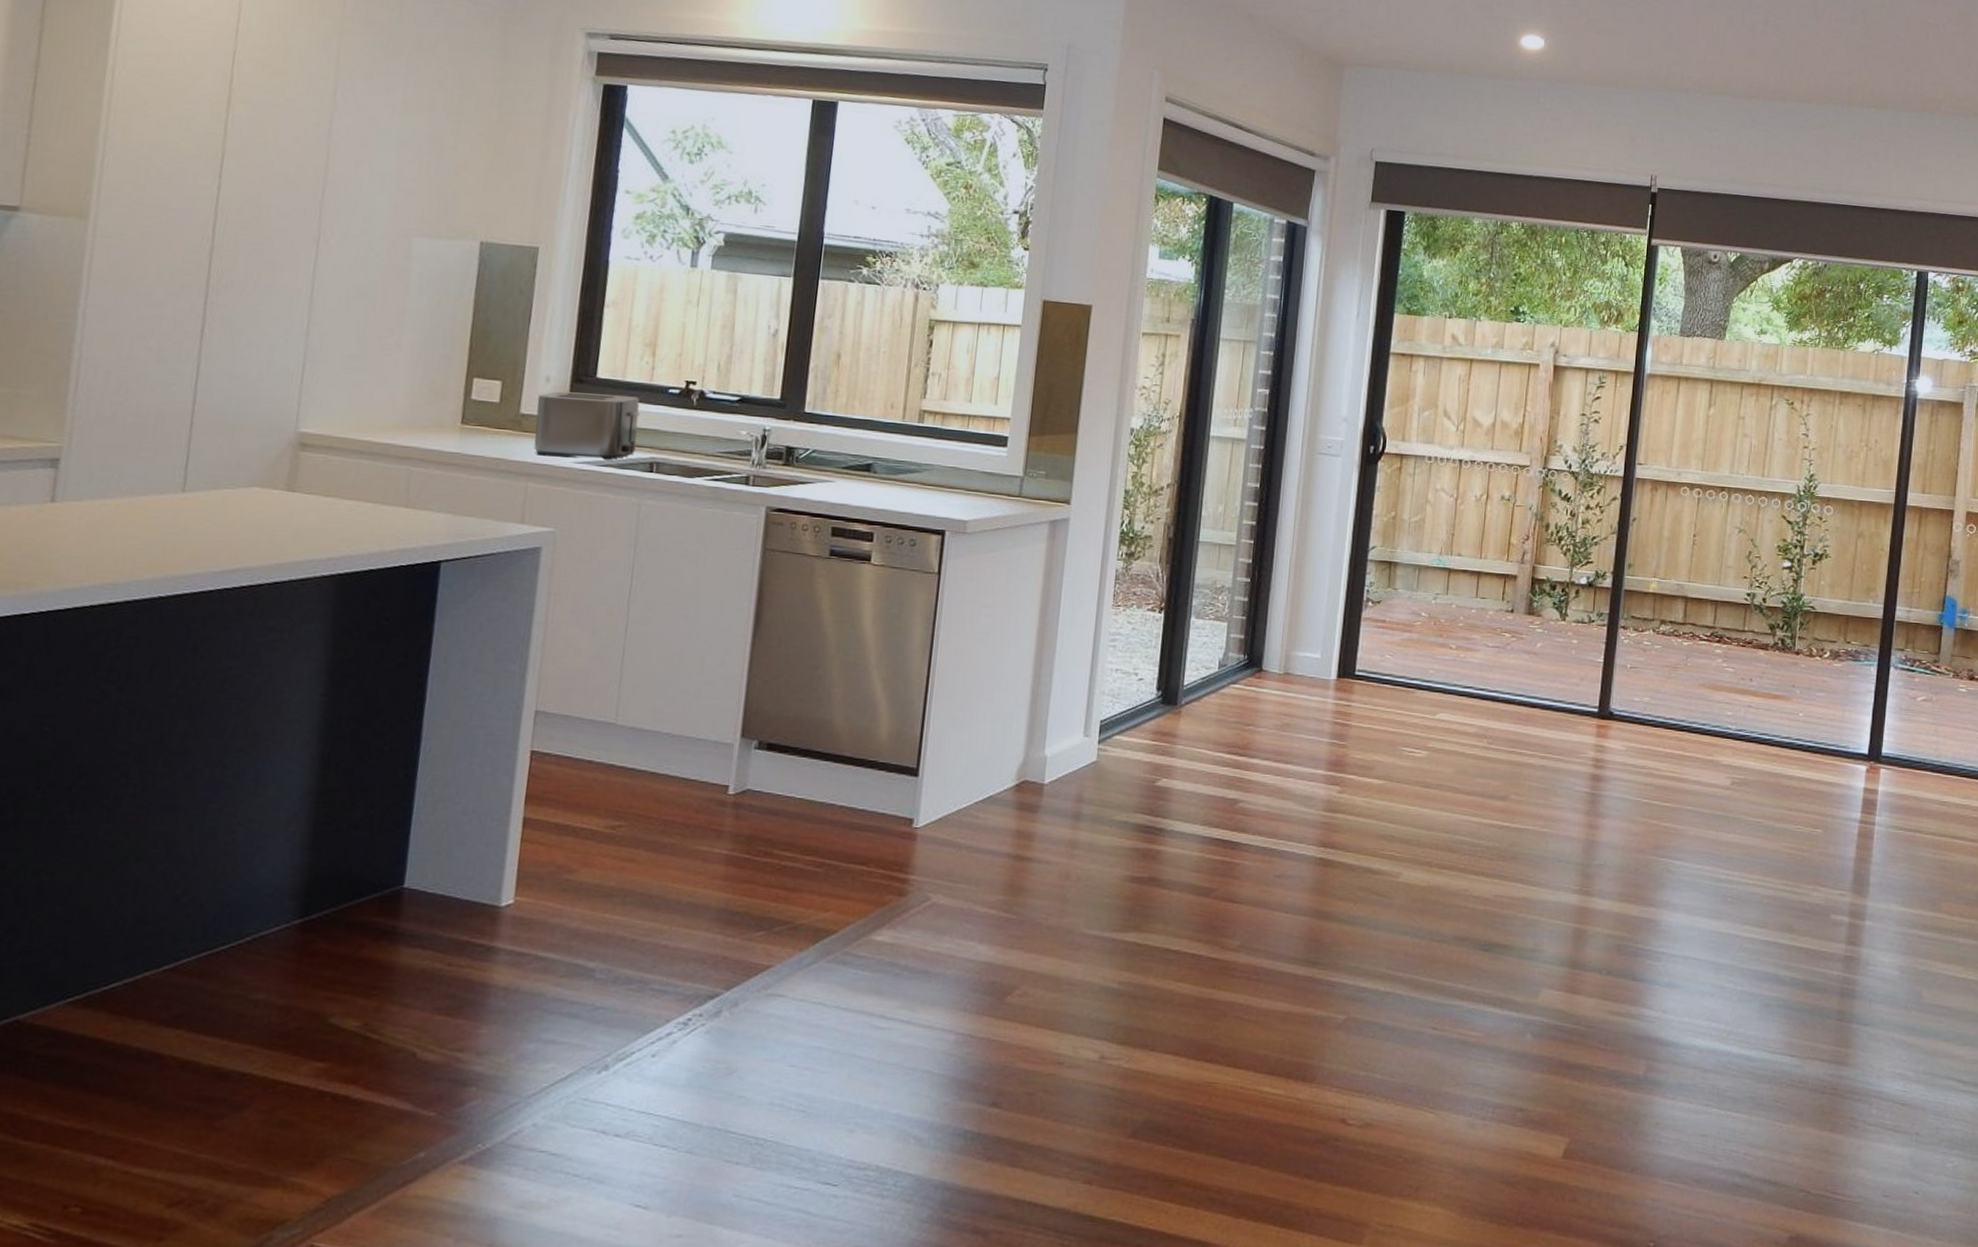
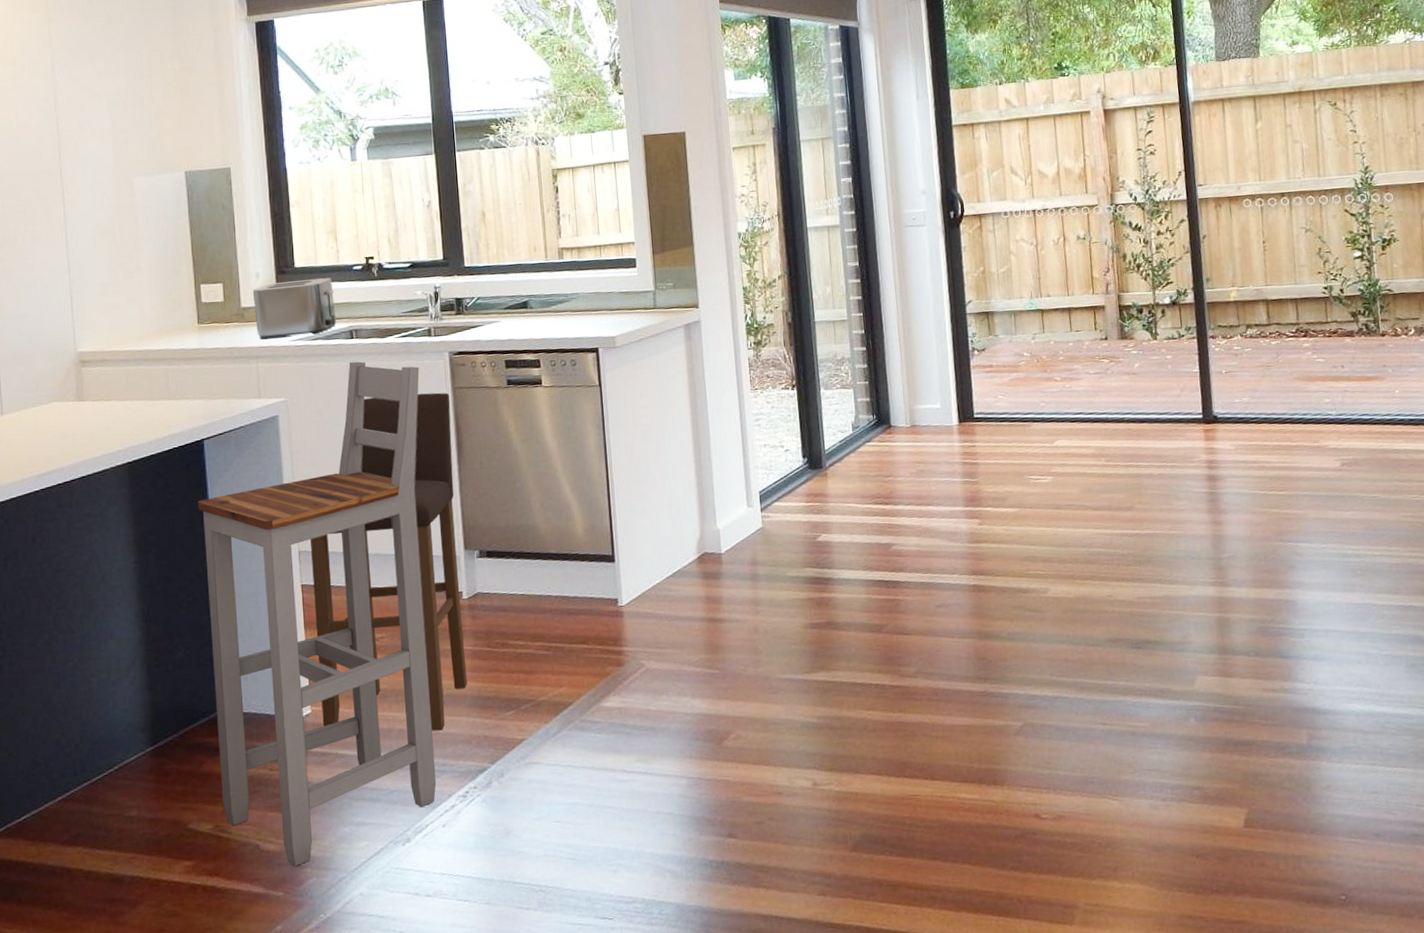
bar stool: none [379,499,727,1083] -> present [198,361,437,866]
bar stool: none [525,544,758,944] -> present [310,392,468,731]

